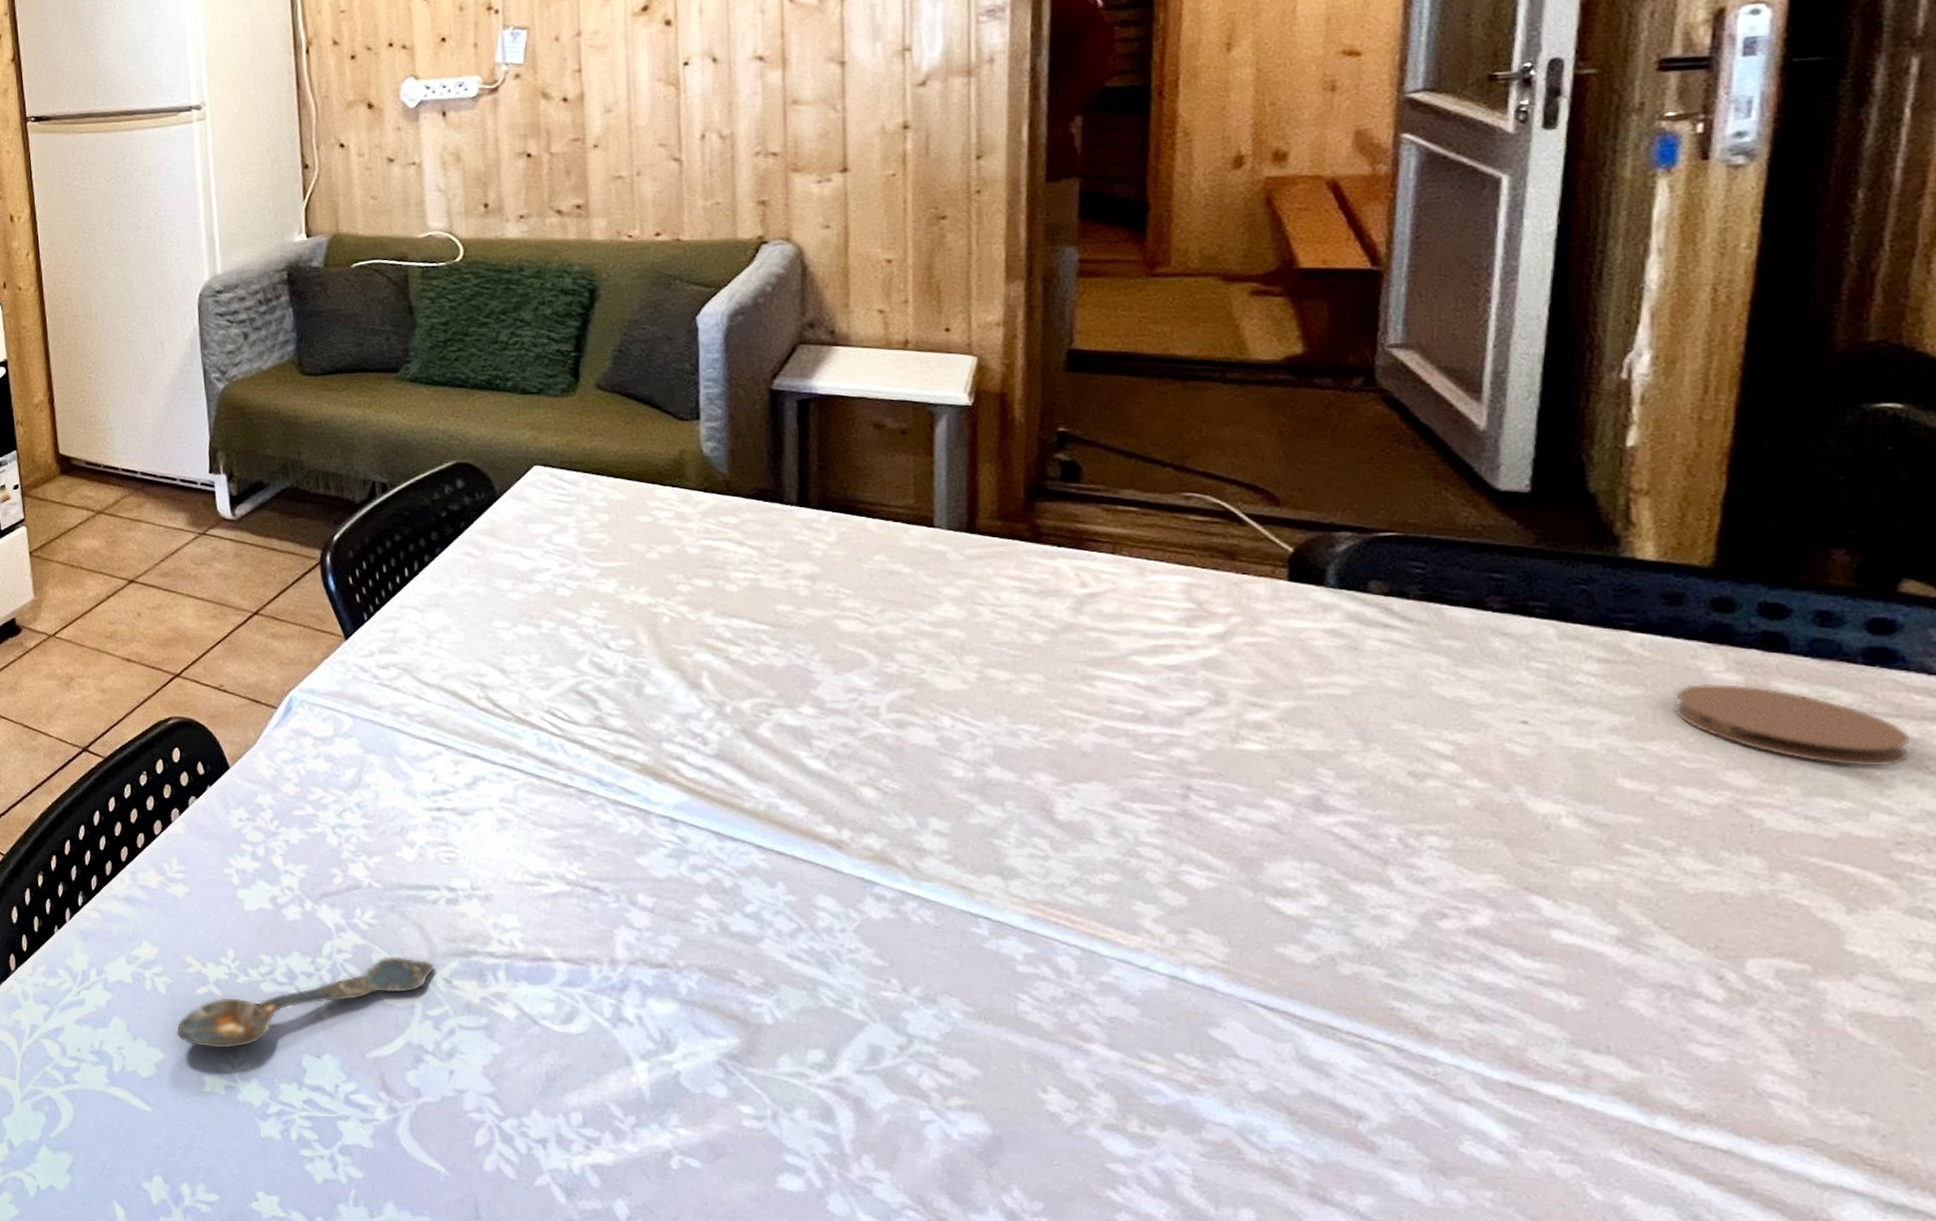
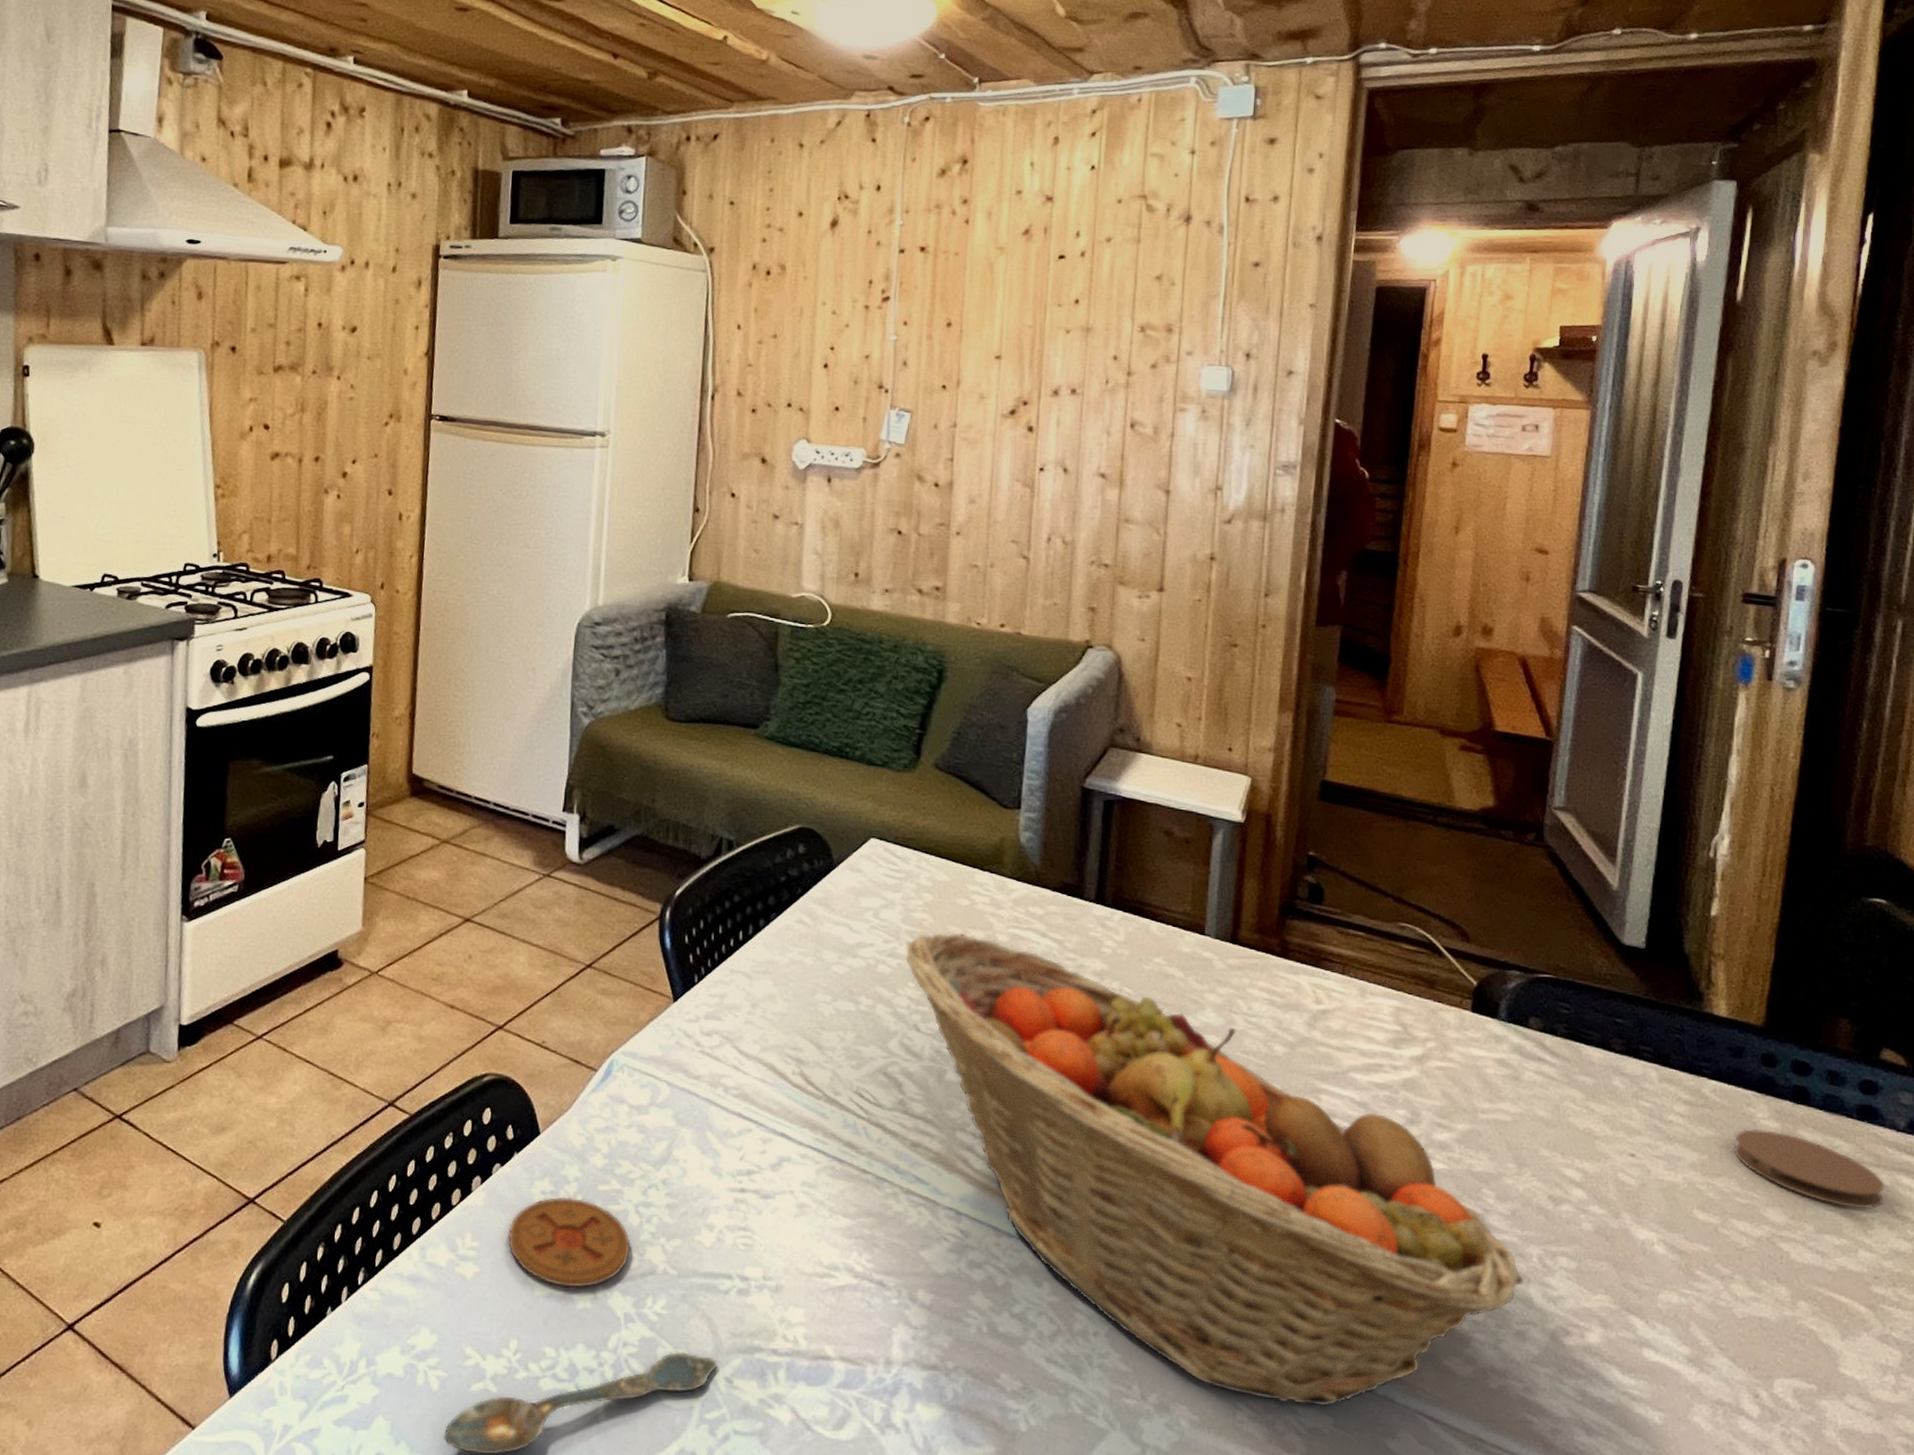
coaster: none [211,822,332,903] -> present [507,1196,631,1288]
fruit basket: none [585,550,1381,996] -> present [906,932,1525,1407]

